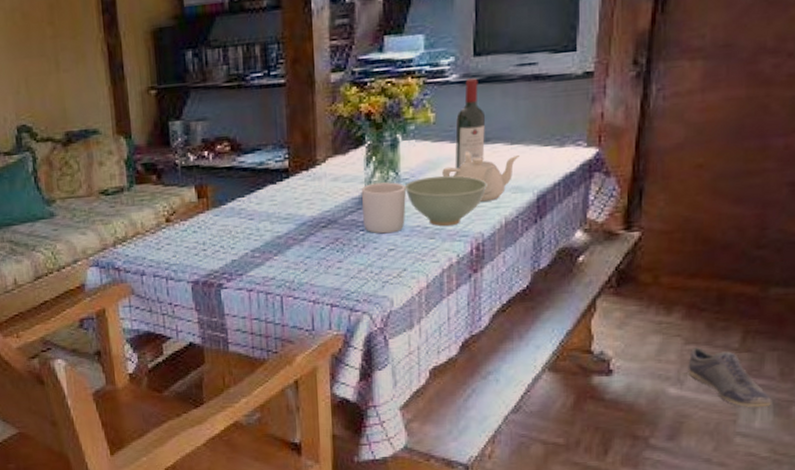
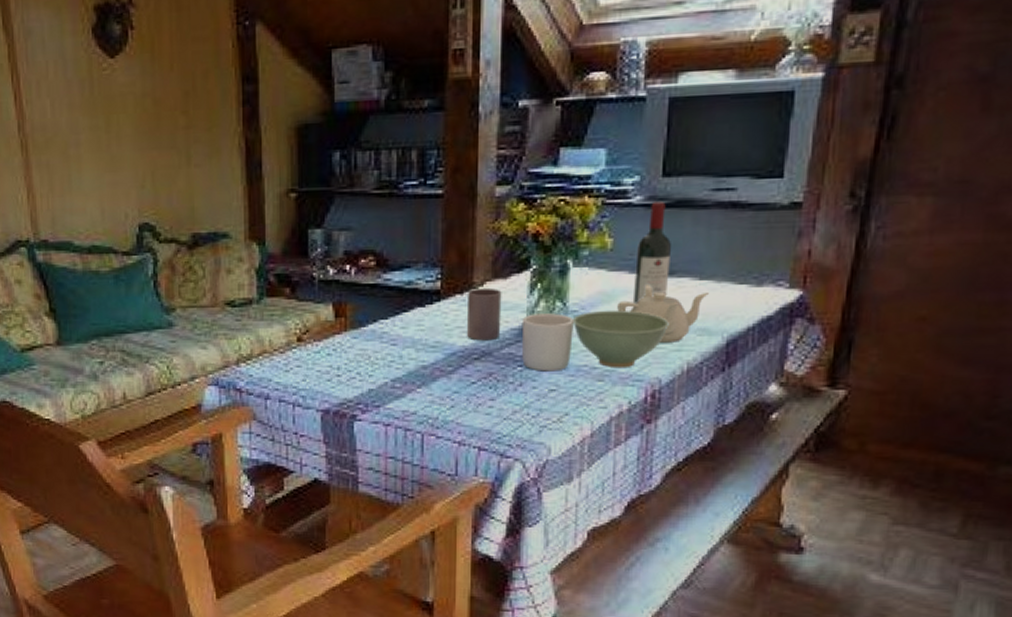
cup: none [313,163,344,211] -> present [466,287,502,341]
shoe: present [688,347,772,408] -> none [894,529,995,606]

